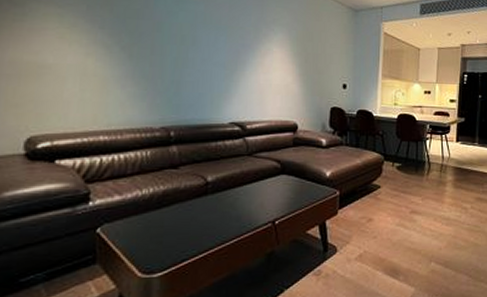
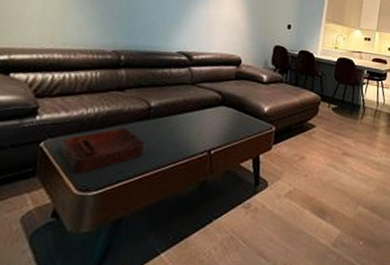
decorative tray: none [119,206,207,257] -> present [60,128,146,174]

